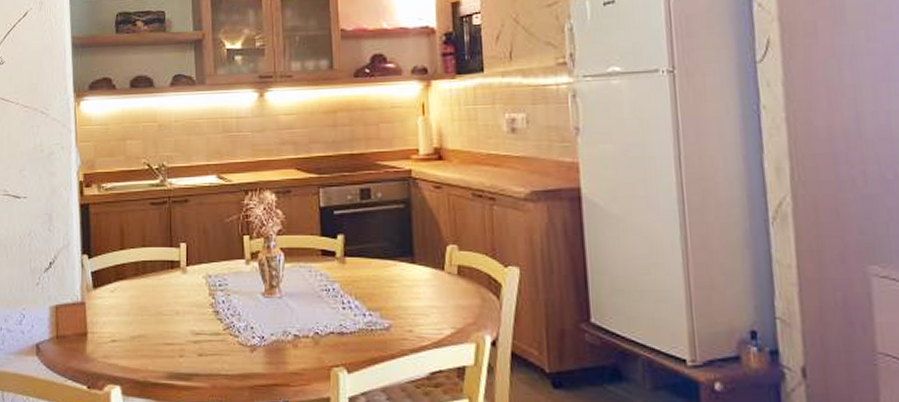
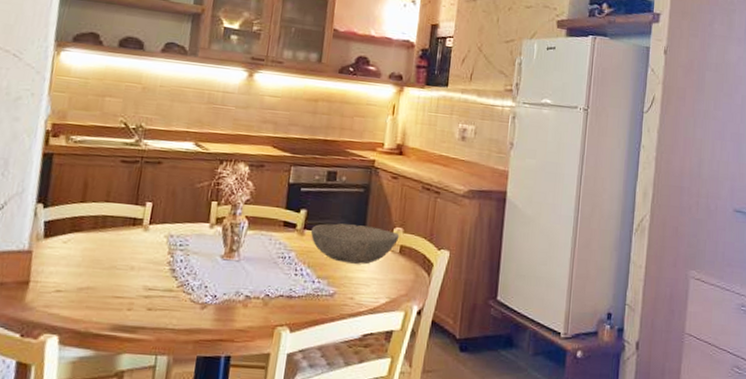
bowl: none [352,246,455,291] -> present [310,223,400,265]

